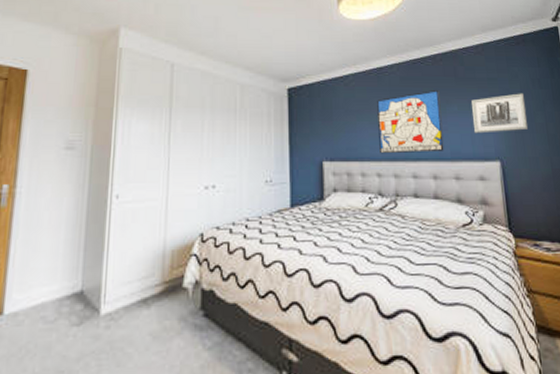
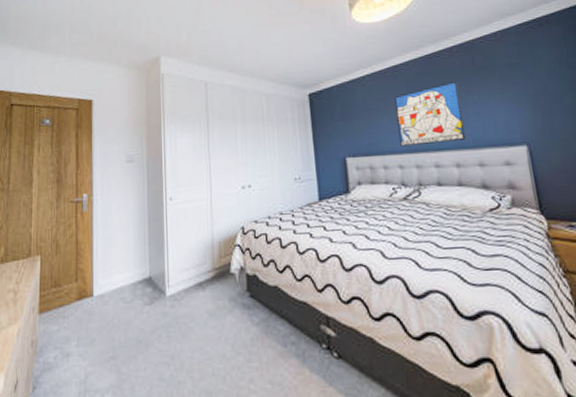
wall art: present [471,93,529,134] -> none [492,75,557,120]

